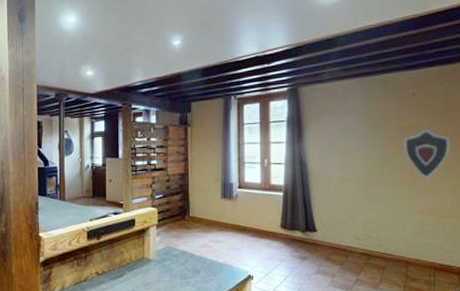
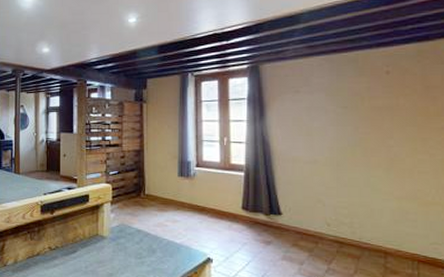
decorative shield: present [403,129,451,179] -> none [378,109,432,163]

